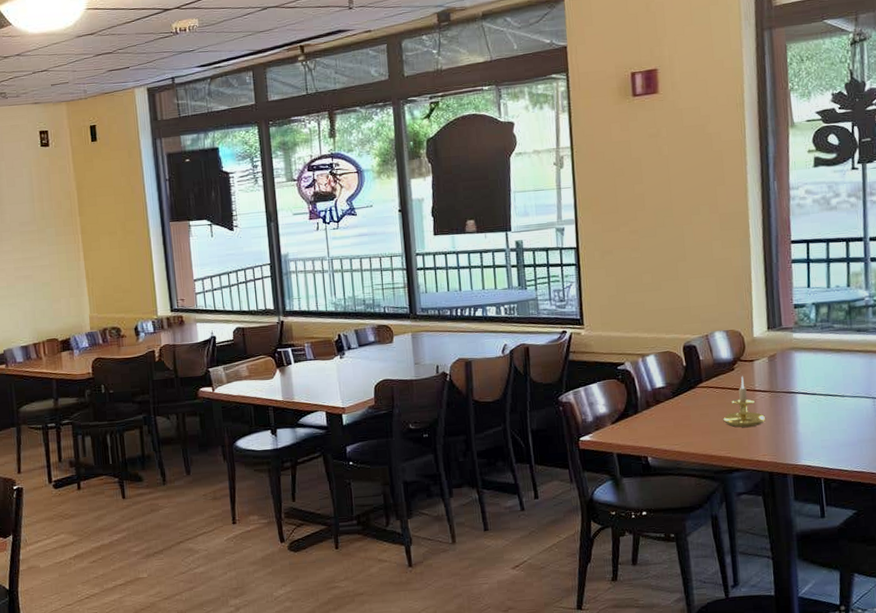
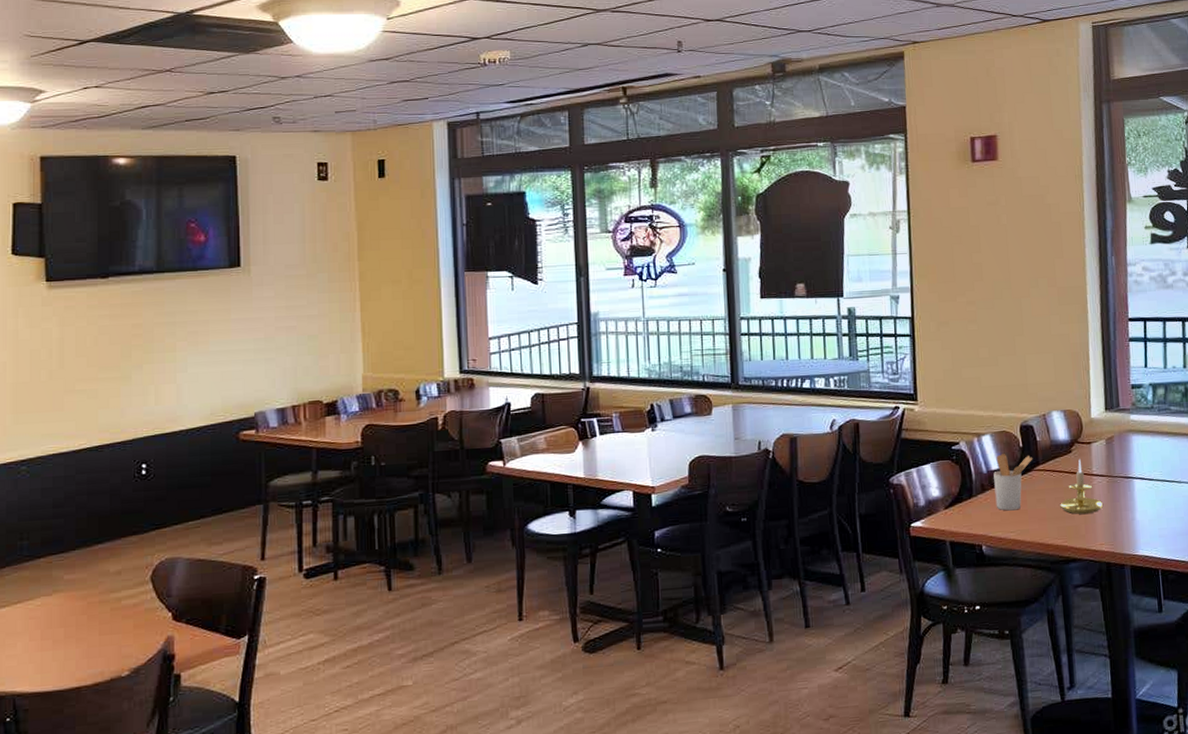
utensil holder: none [658,372,695,425] -> present [993,454,1032,511]

